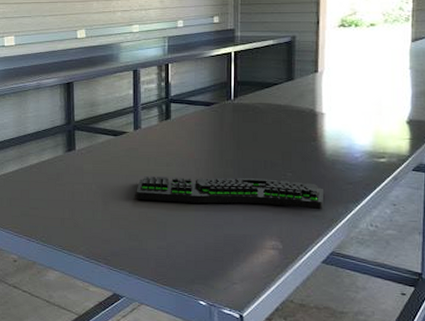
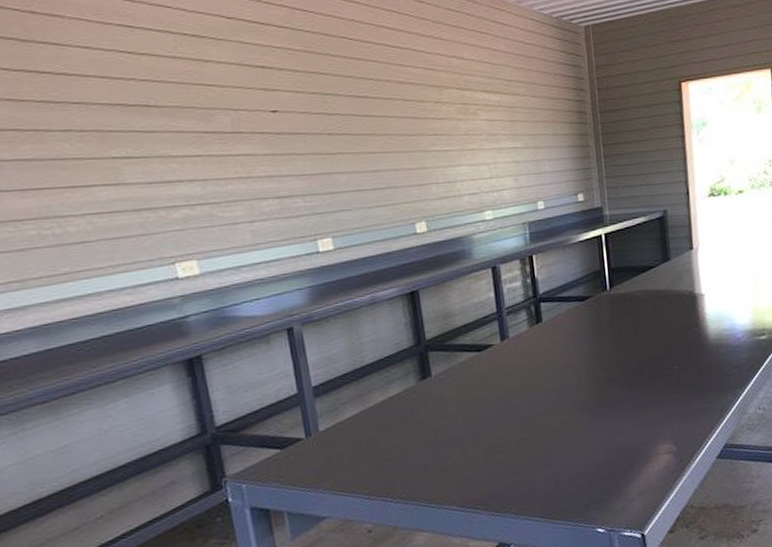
keyboard: present [136,176,325,210] -> none [511,373,713,425]

